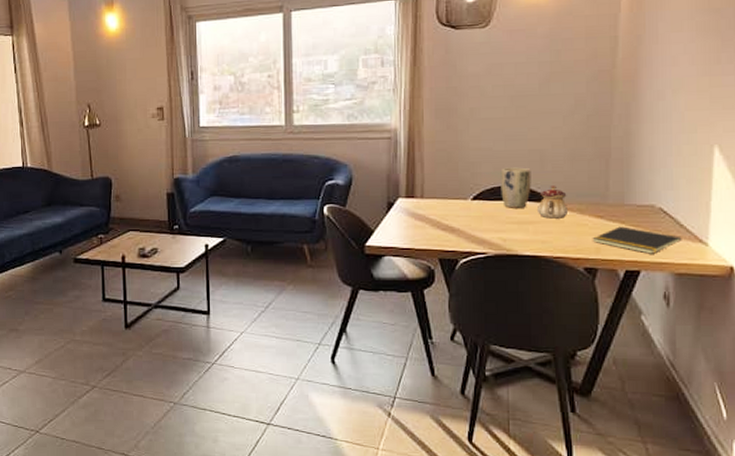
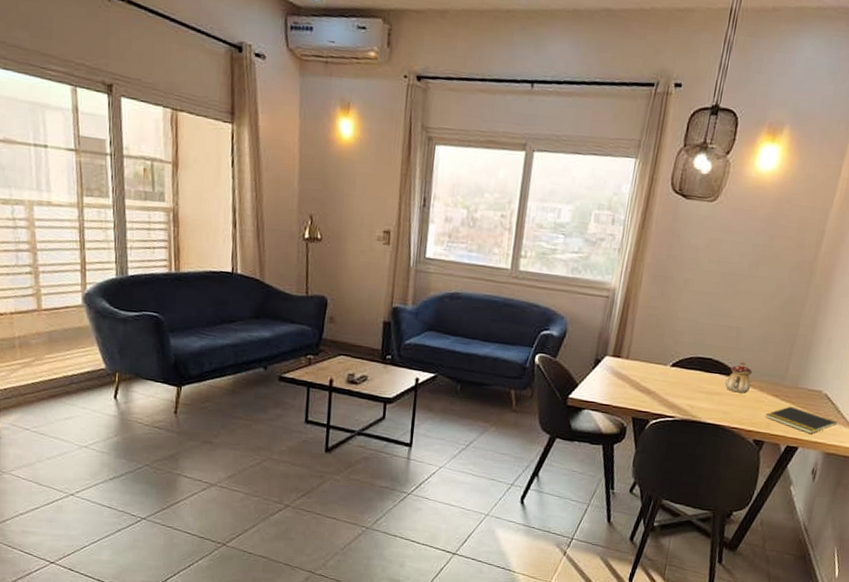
plant pot: present [500,167,531,208] -> none [696,340,727,380]

